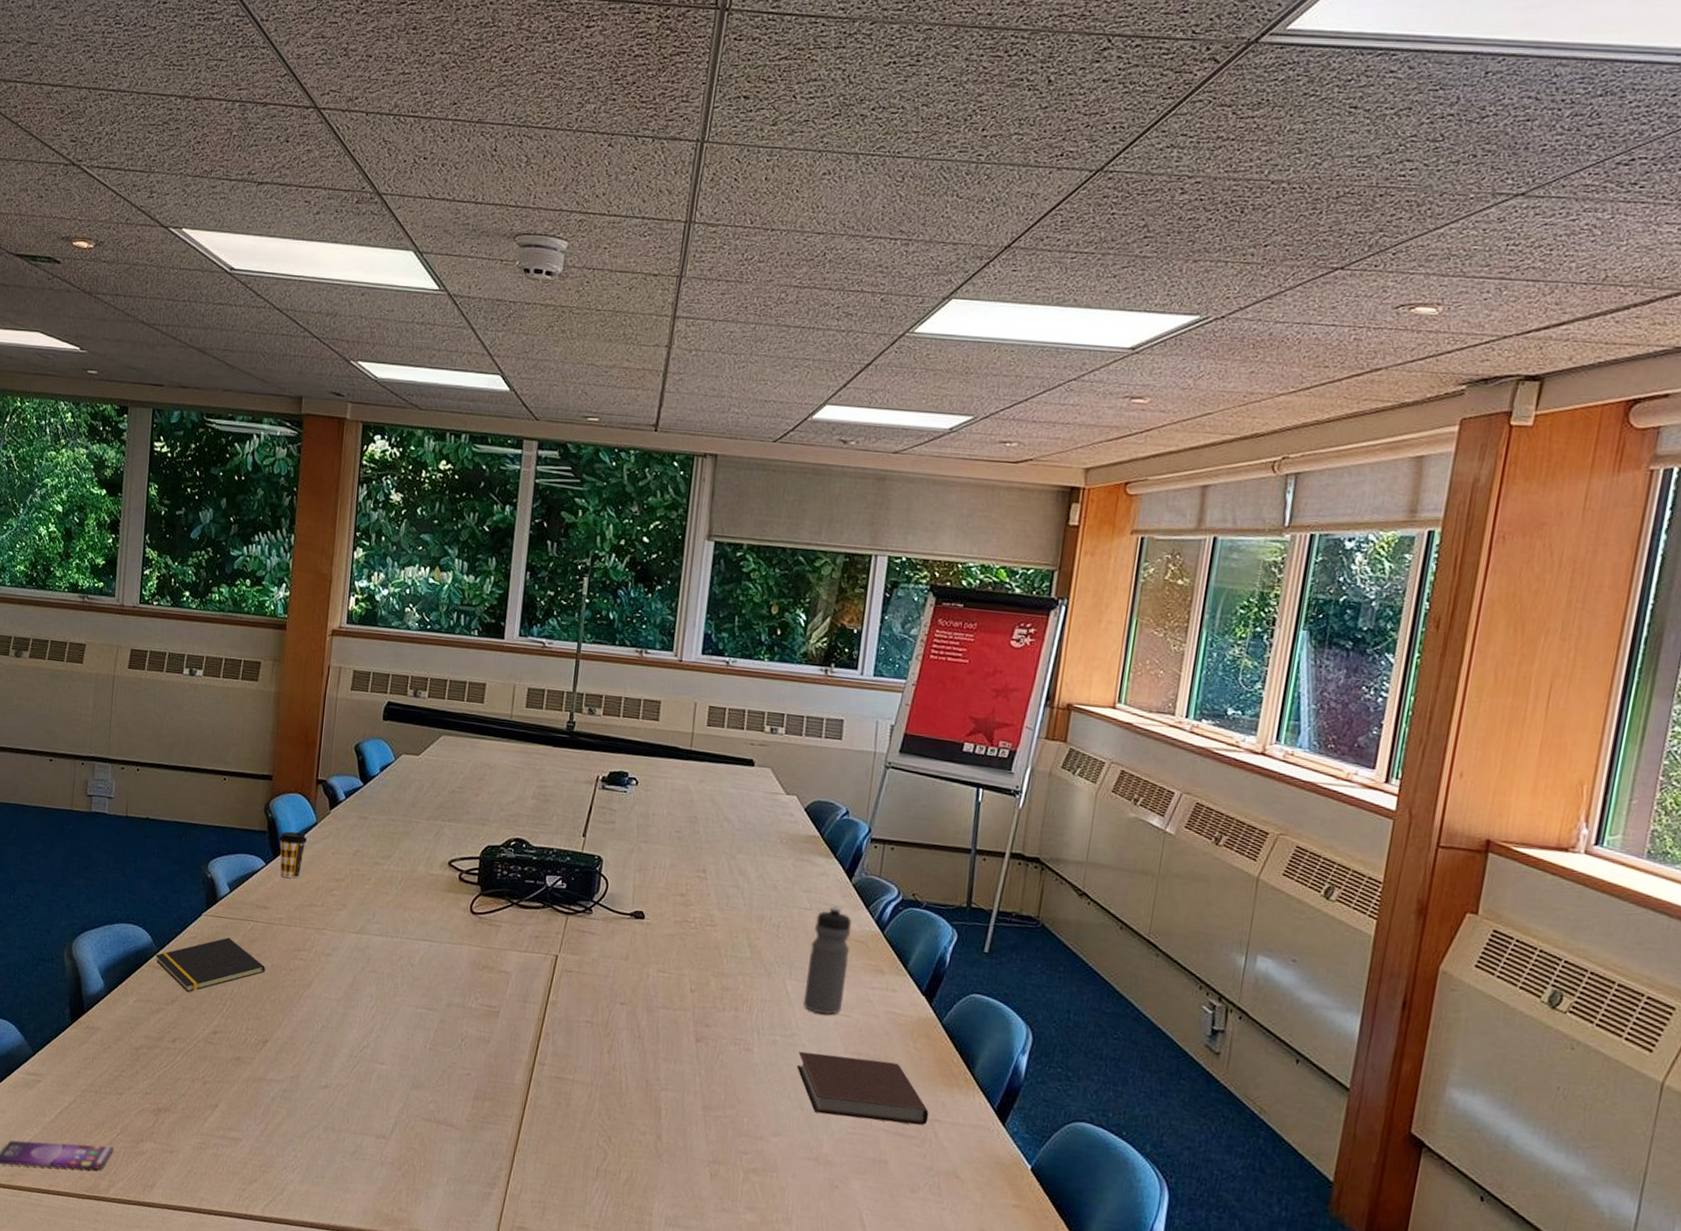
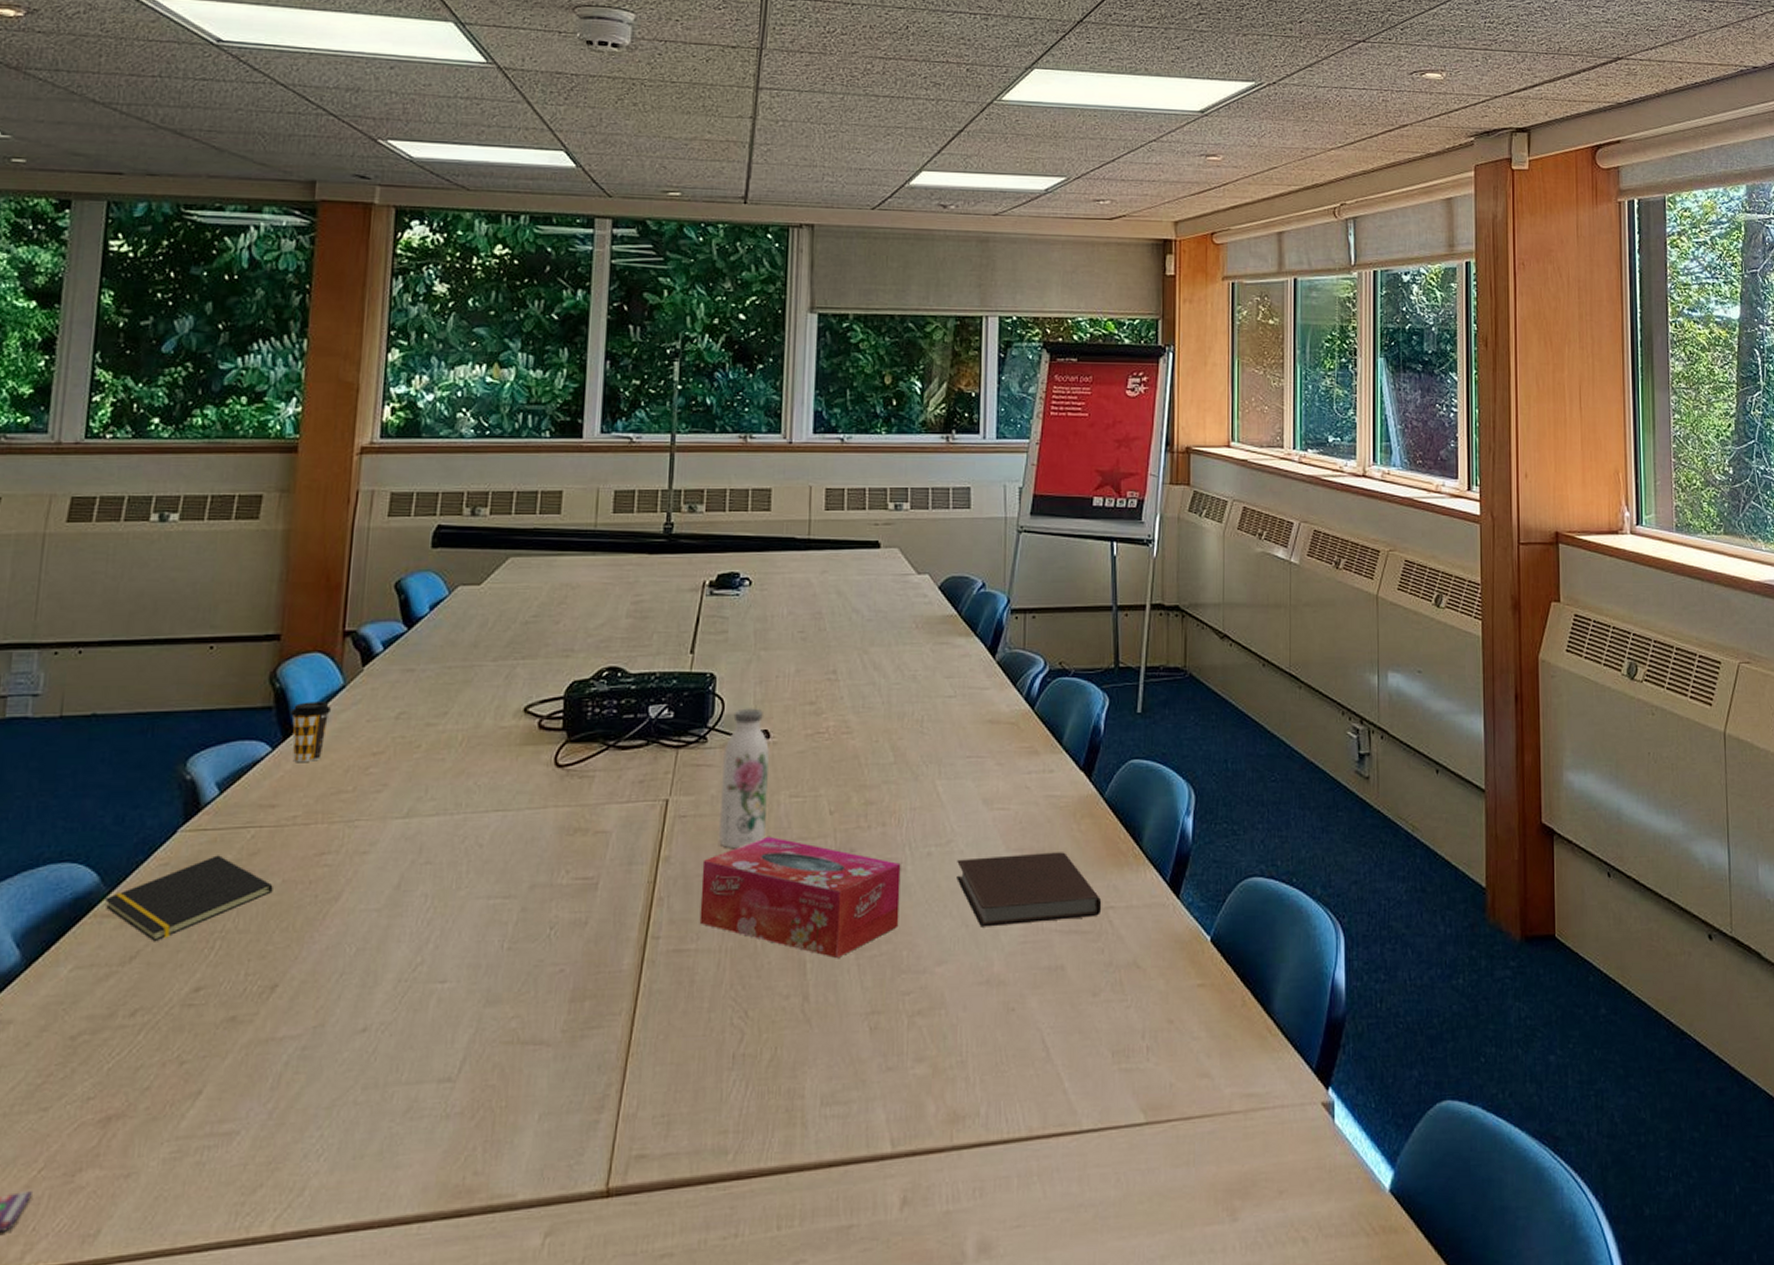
tissue box: none [577,1000,749,1112] -> present [699,836,901,959]
water bottle: none [596,890,643,1007] -> present [718,708,769,849]
water bottle: present [804,906,852,1015] -> none [957,689,1001,811]

